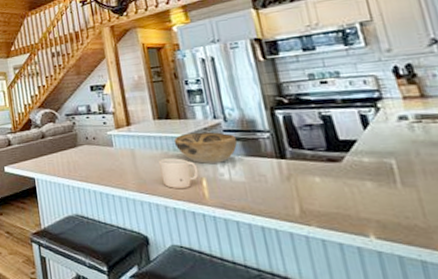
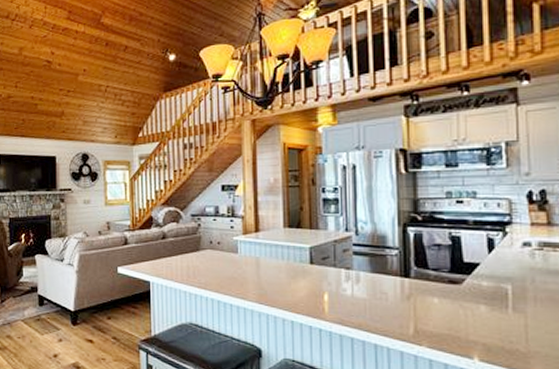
mug: present [159,158,199,189] -> none [283,270,322,303]
decorative bowl: present [173,131,238,164] -> none [301,244,366,279]

